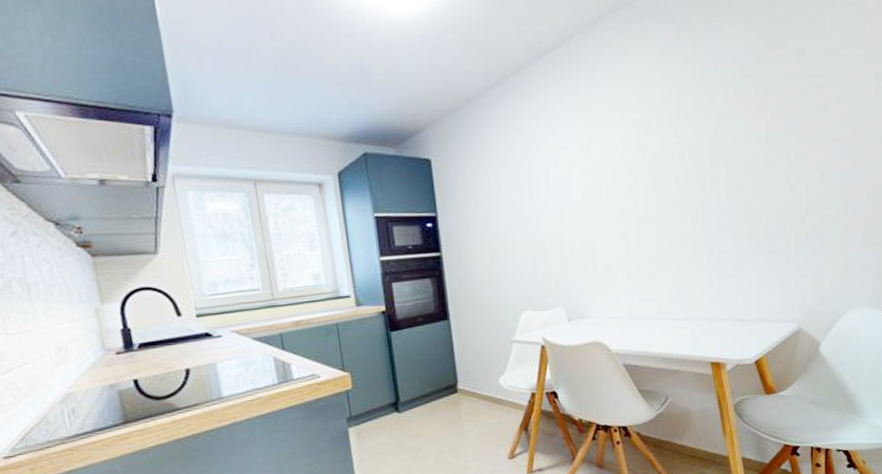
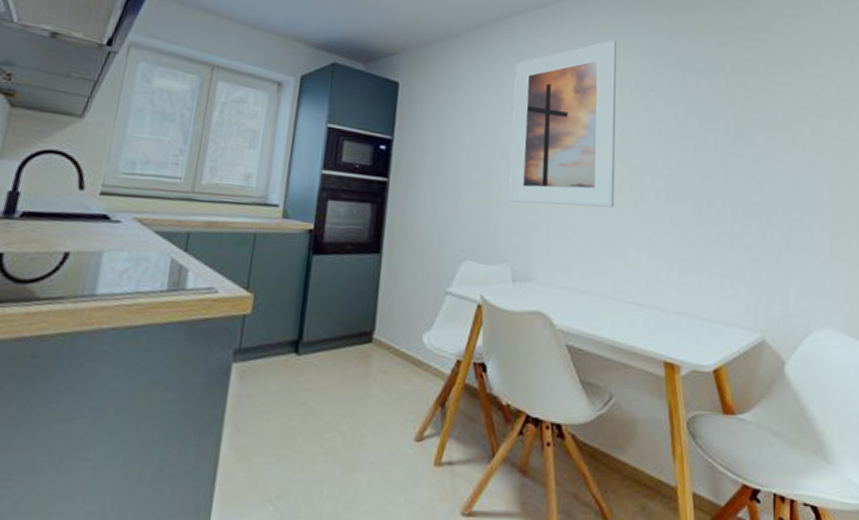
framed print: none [541,66,653,251] -> present [508,39,617,208]

